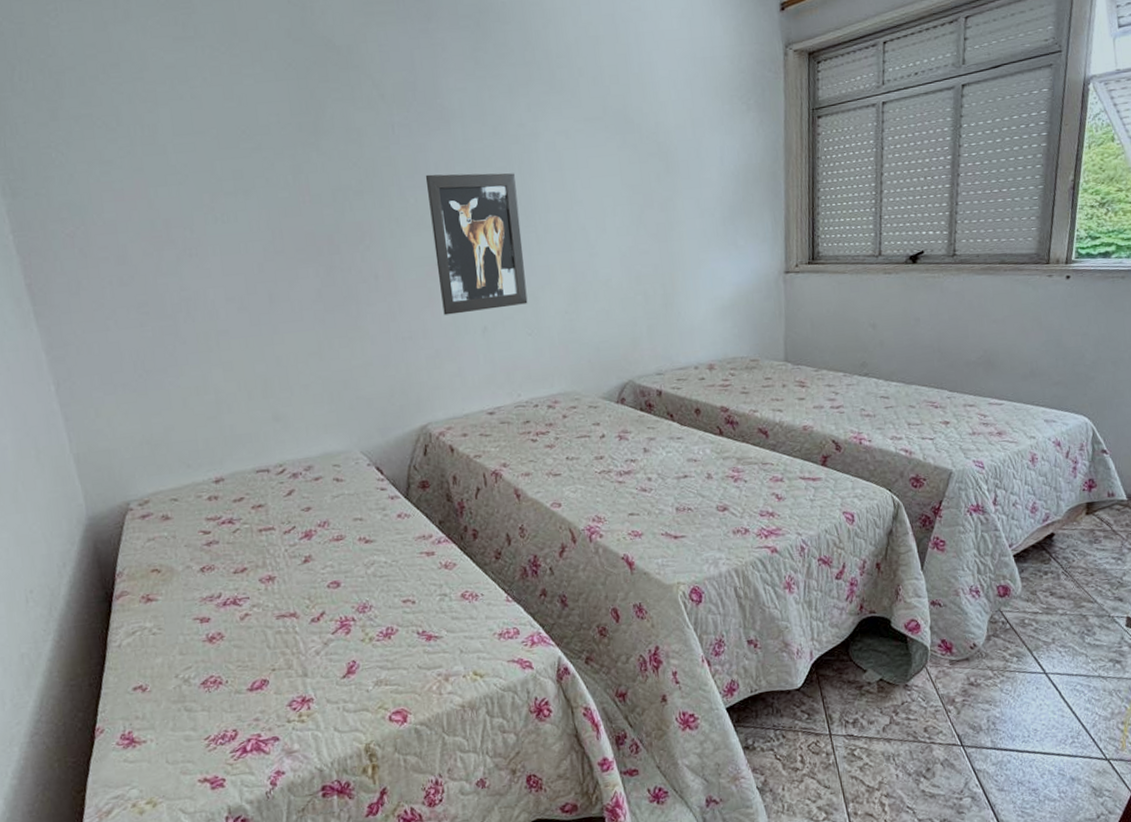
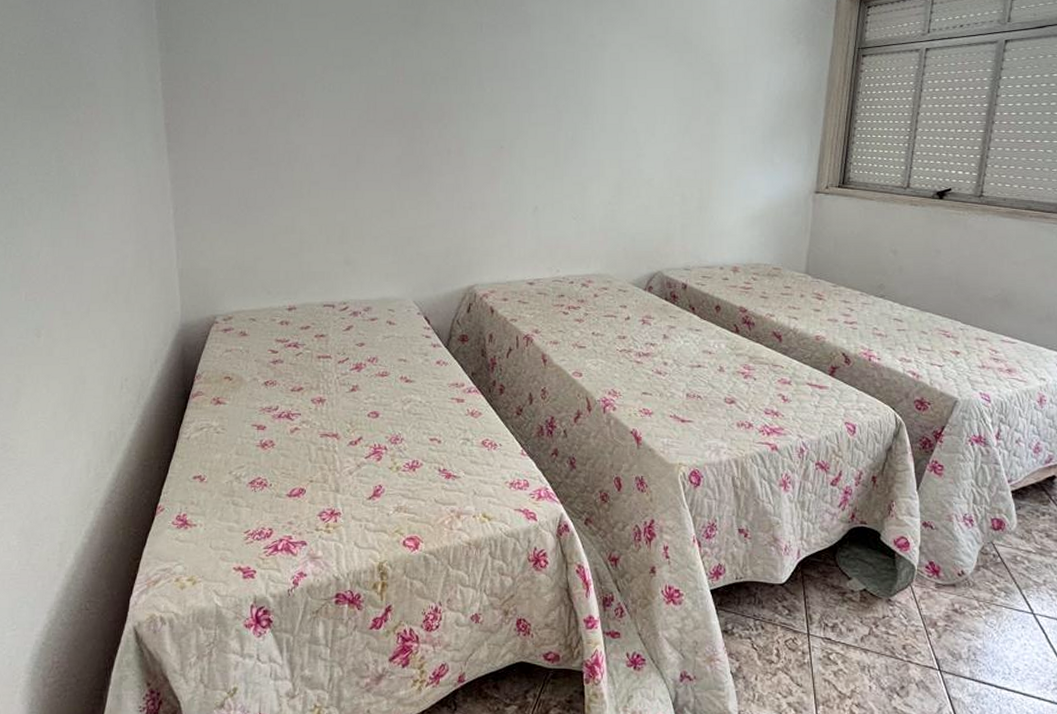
wall art: present [425,173,528,315] -> none [502,69,580,193]

